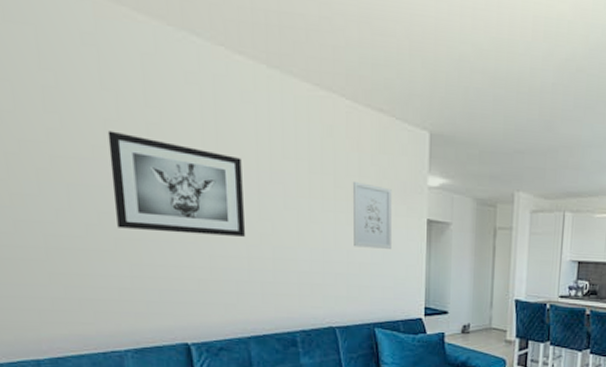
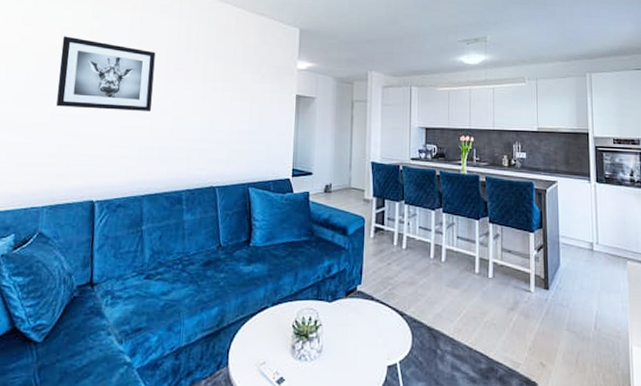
wall art: present [352,182,393,249] -> none [236,67,268,119]

